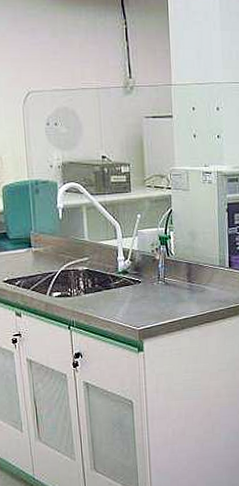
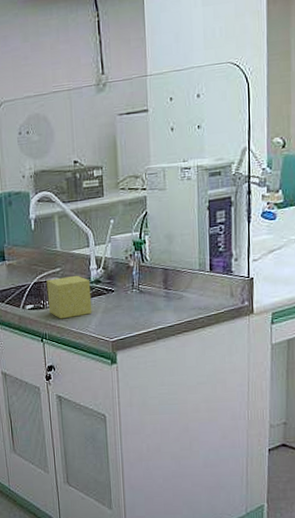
sponge: none [74,265,120,307] -> present [46,275,92,319]

